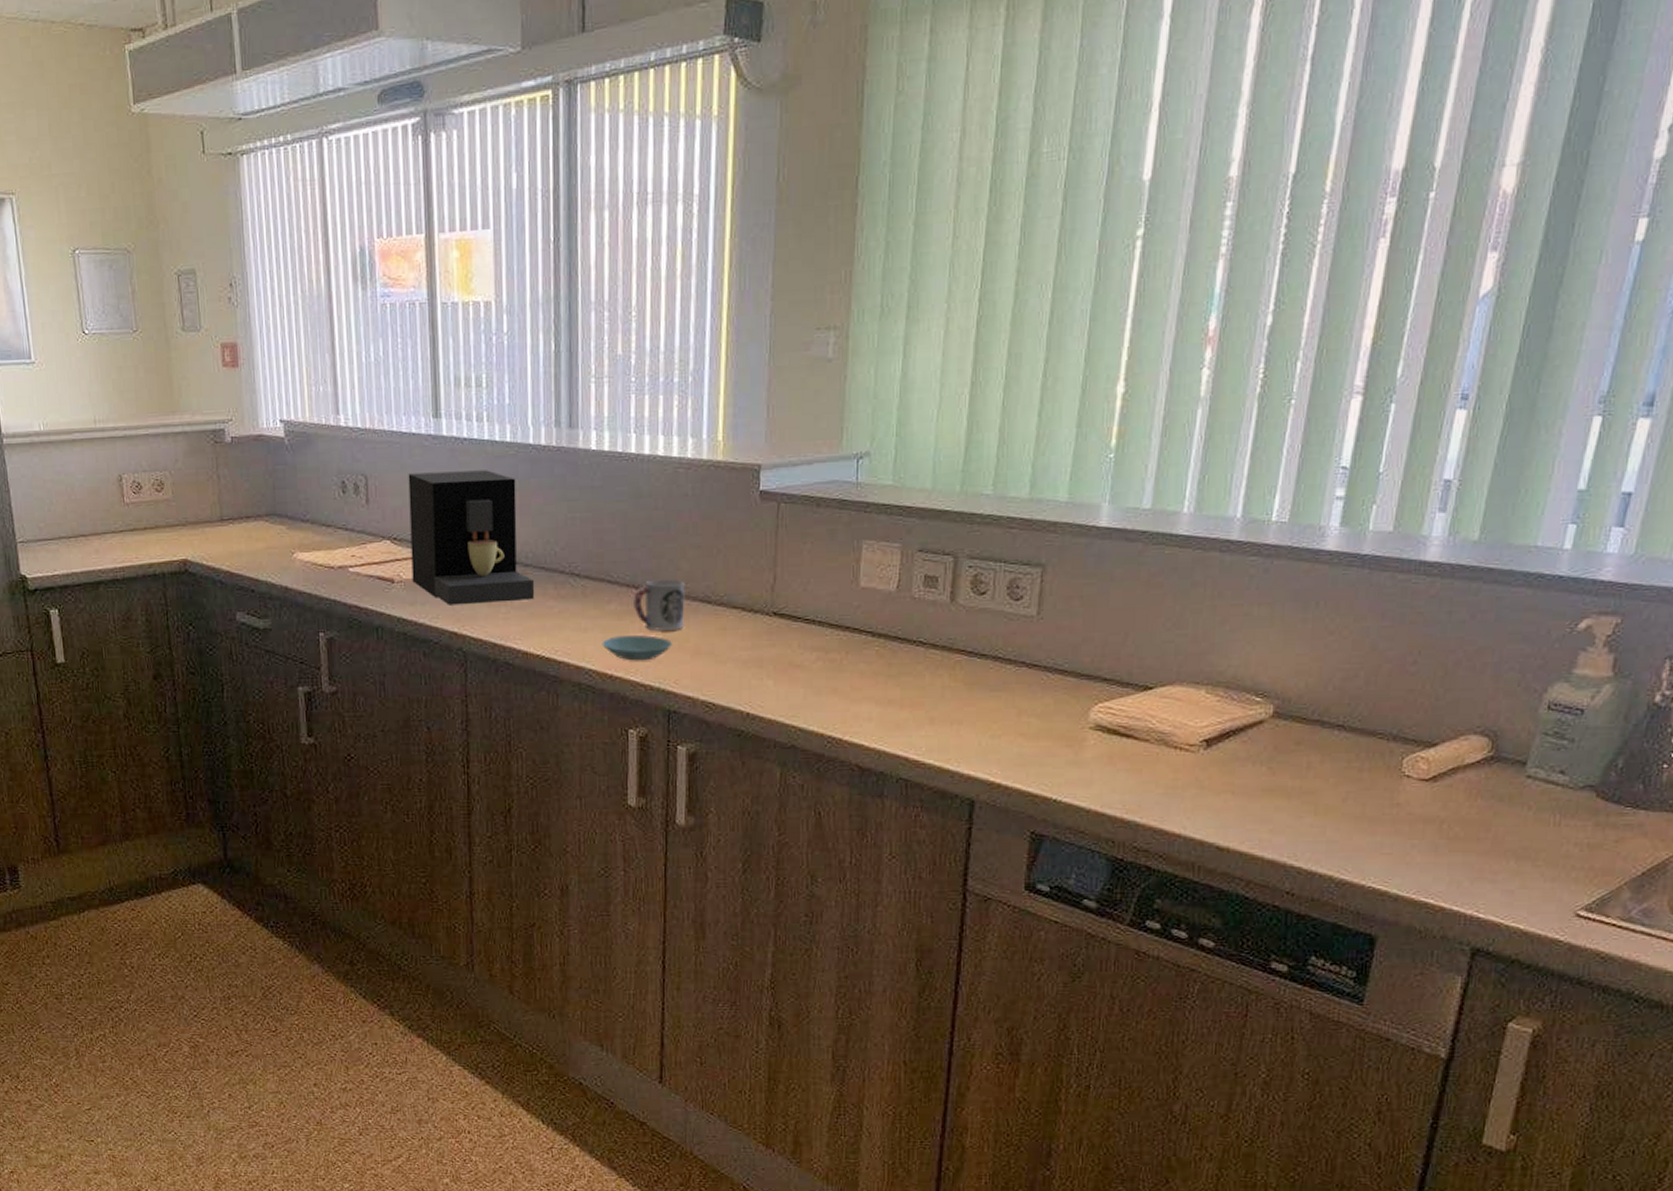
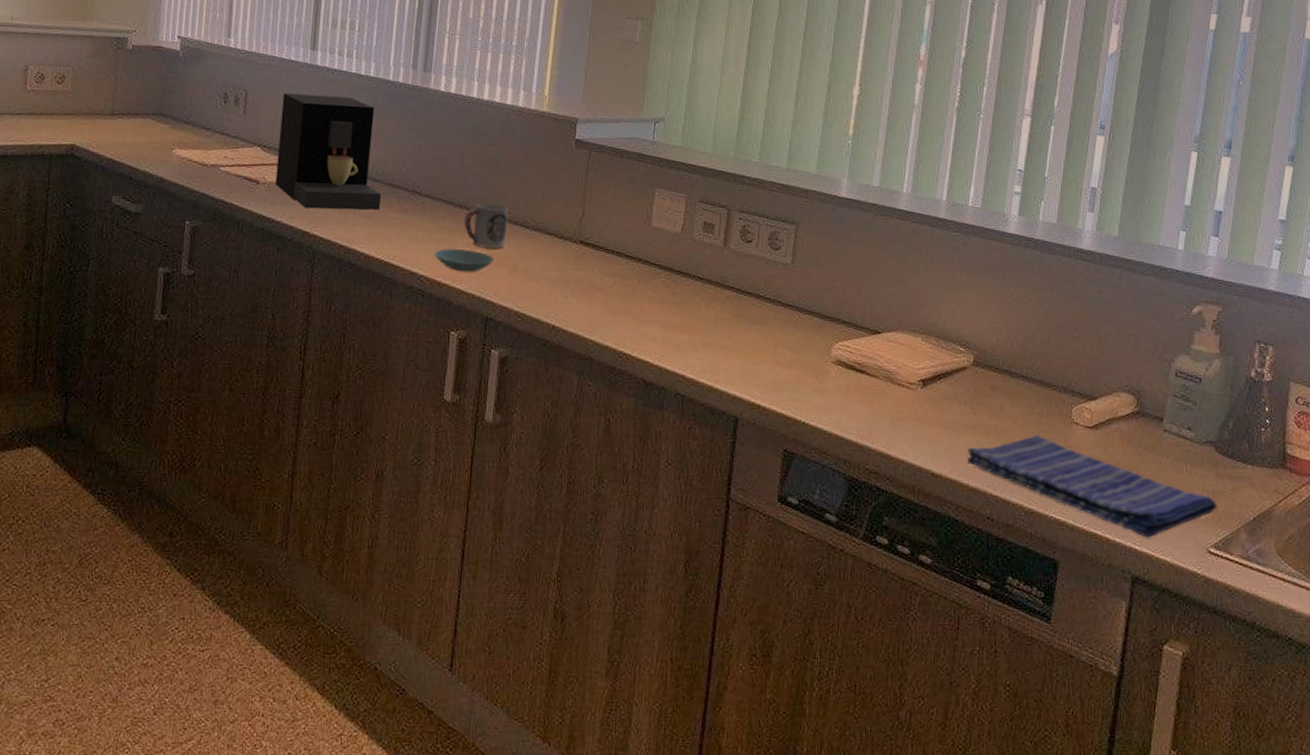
dish towel: none [1261,794,1593,903] -> present [966,435,1217,538]

